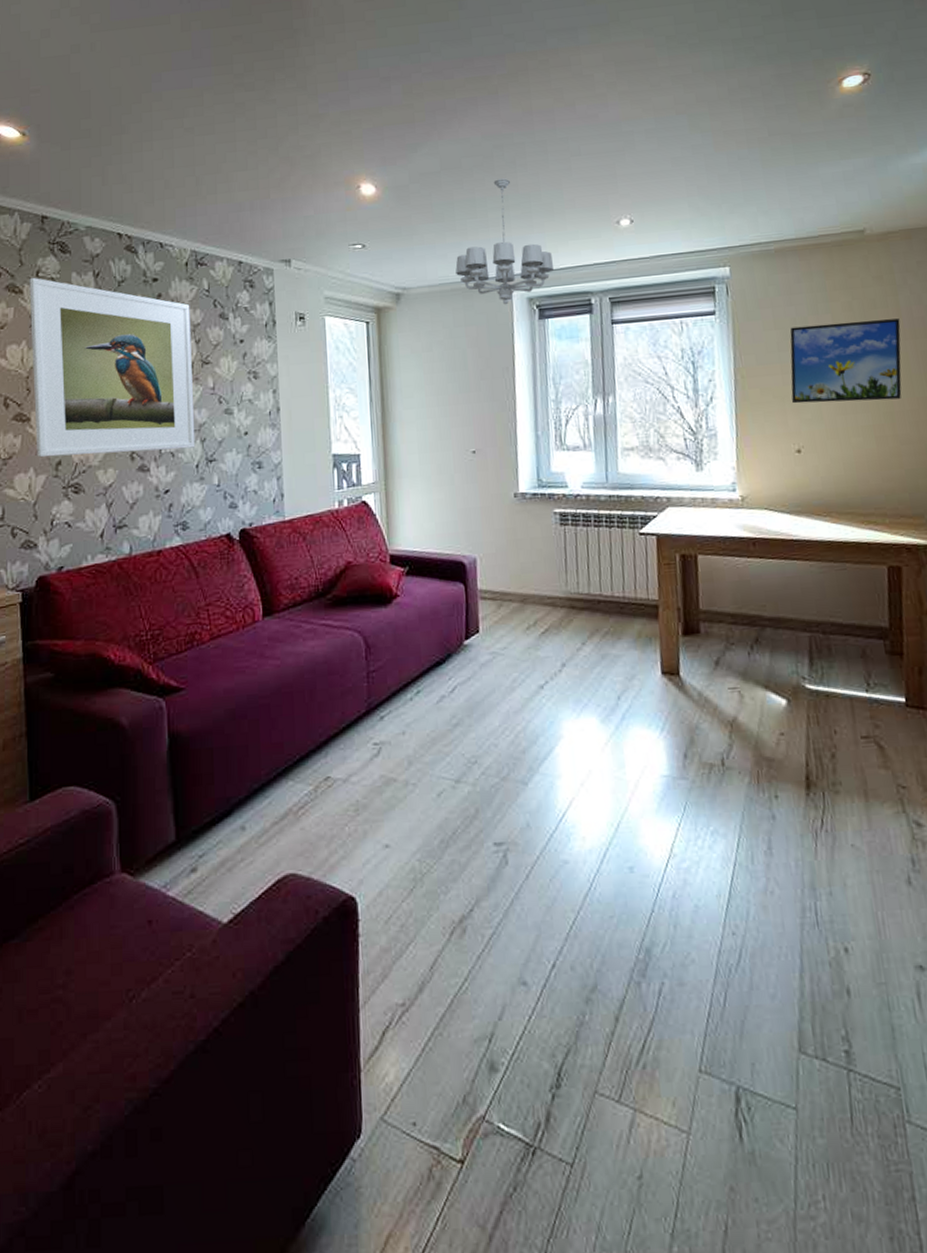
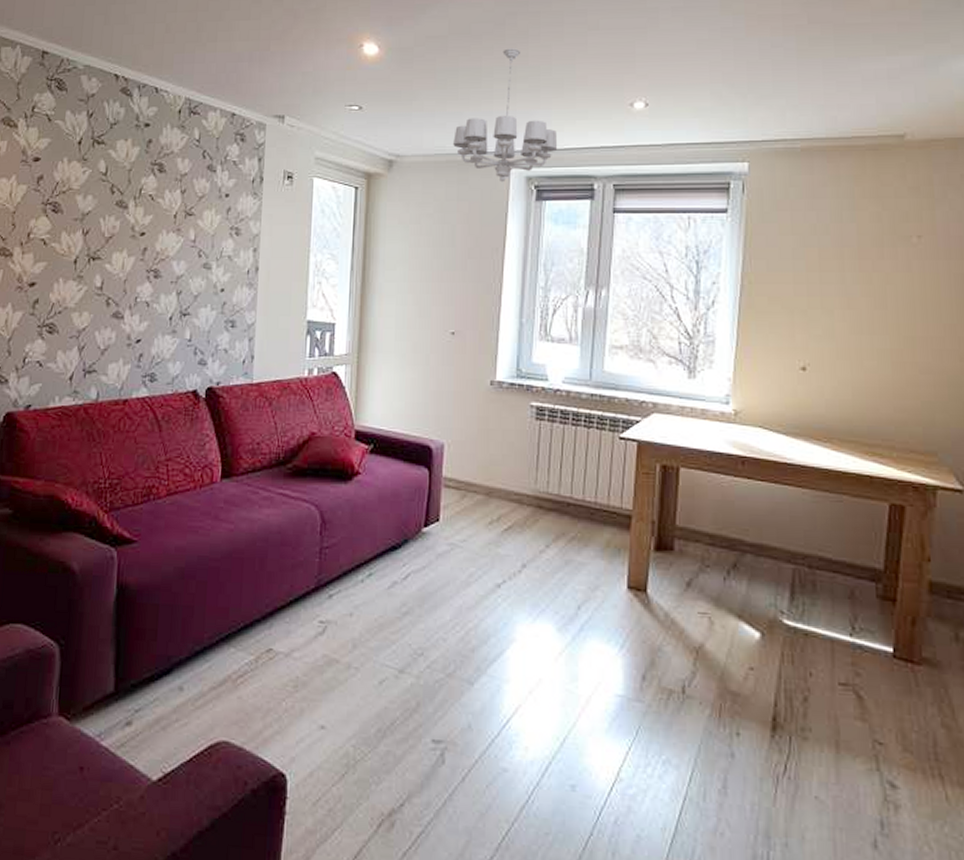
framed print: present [29,277,196,458] -> none [16,112,179,300]
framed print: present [790,318,902,404] -> none [802,234,934,323]

